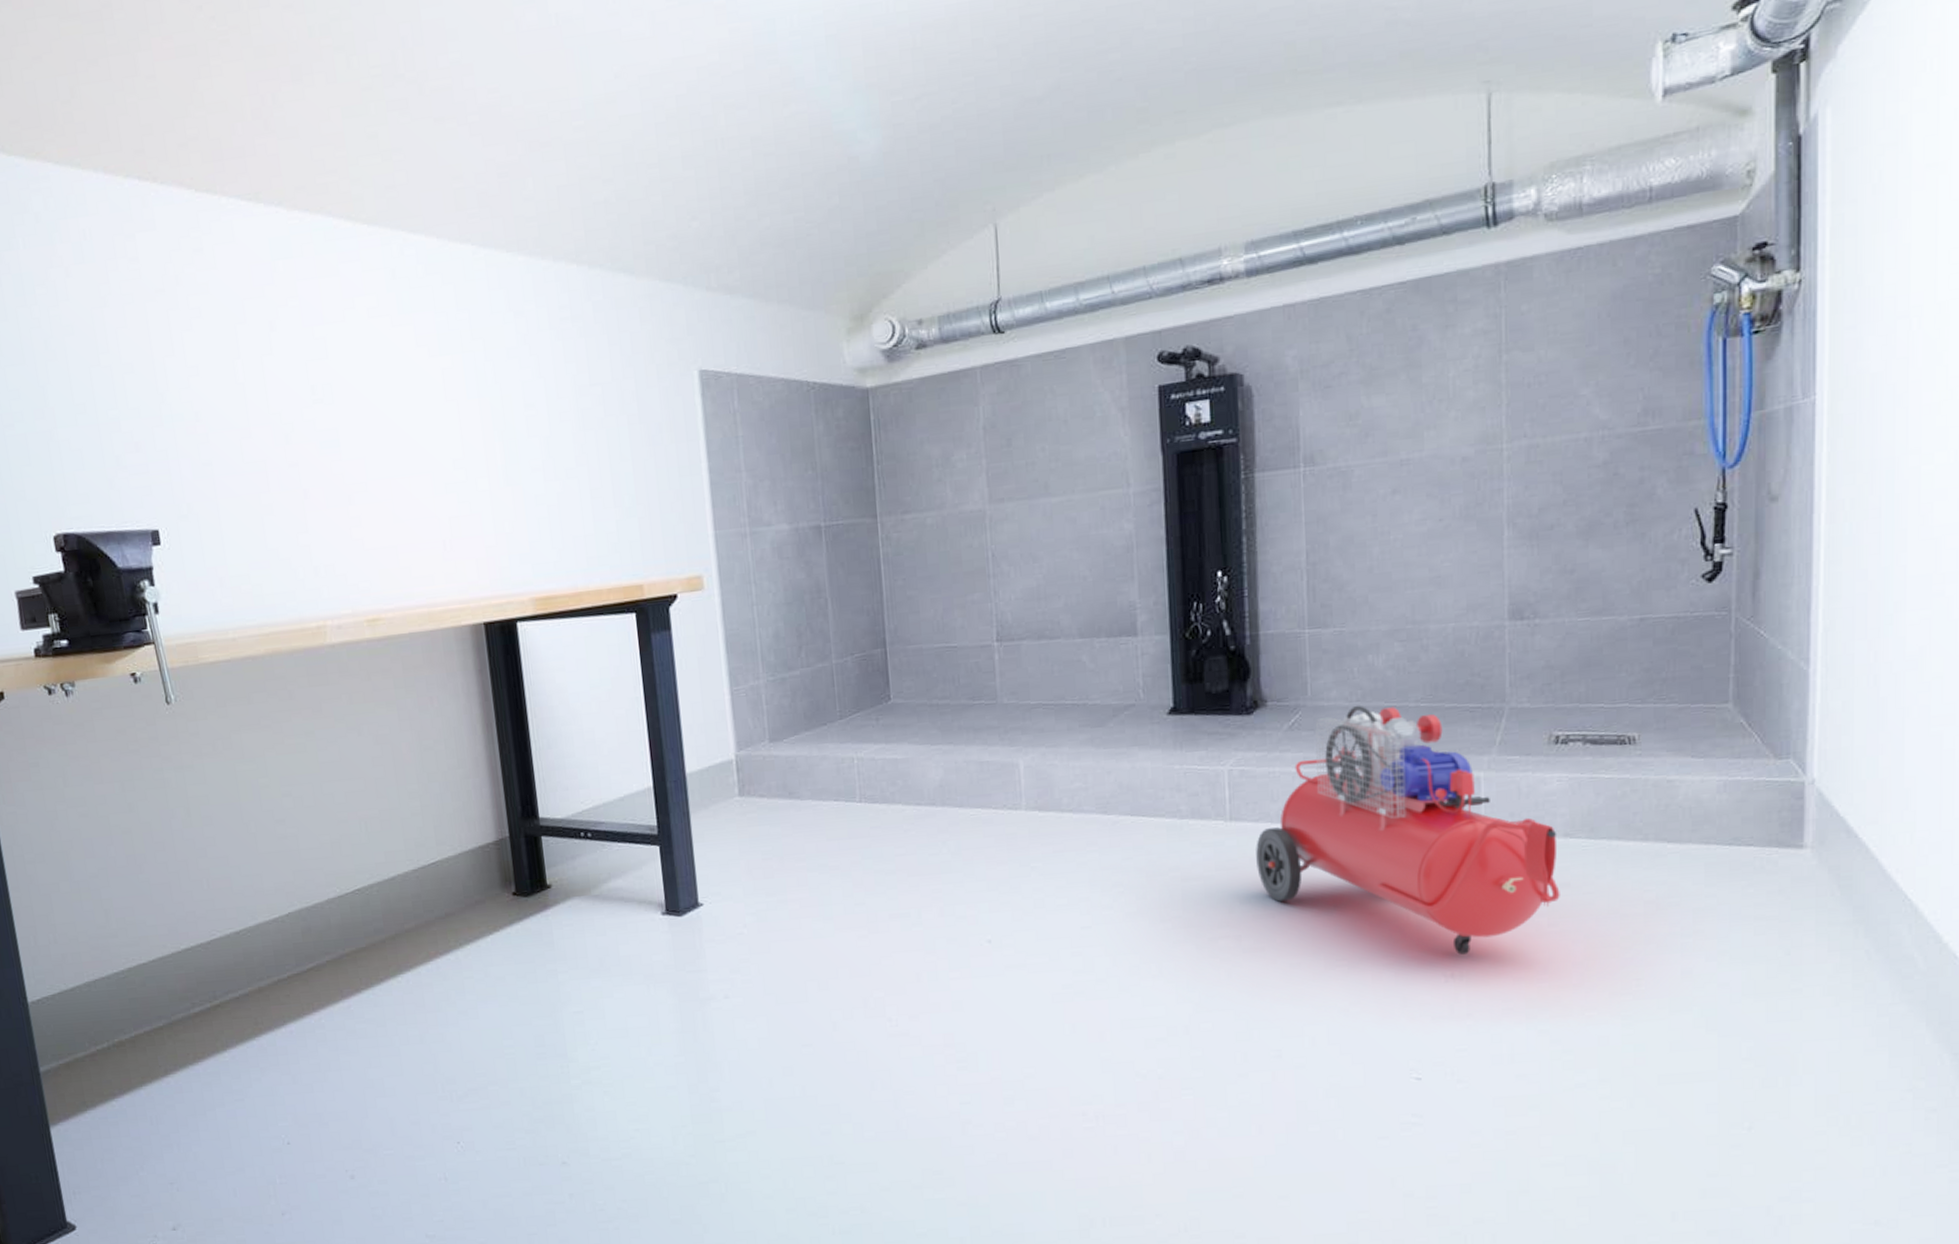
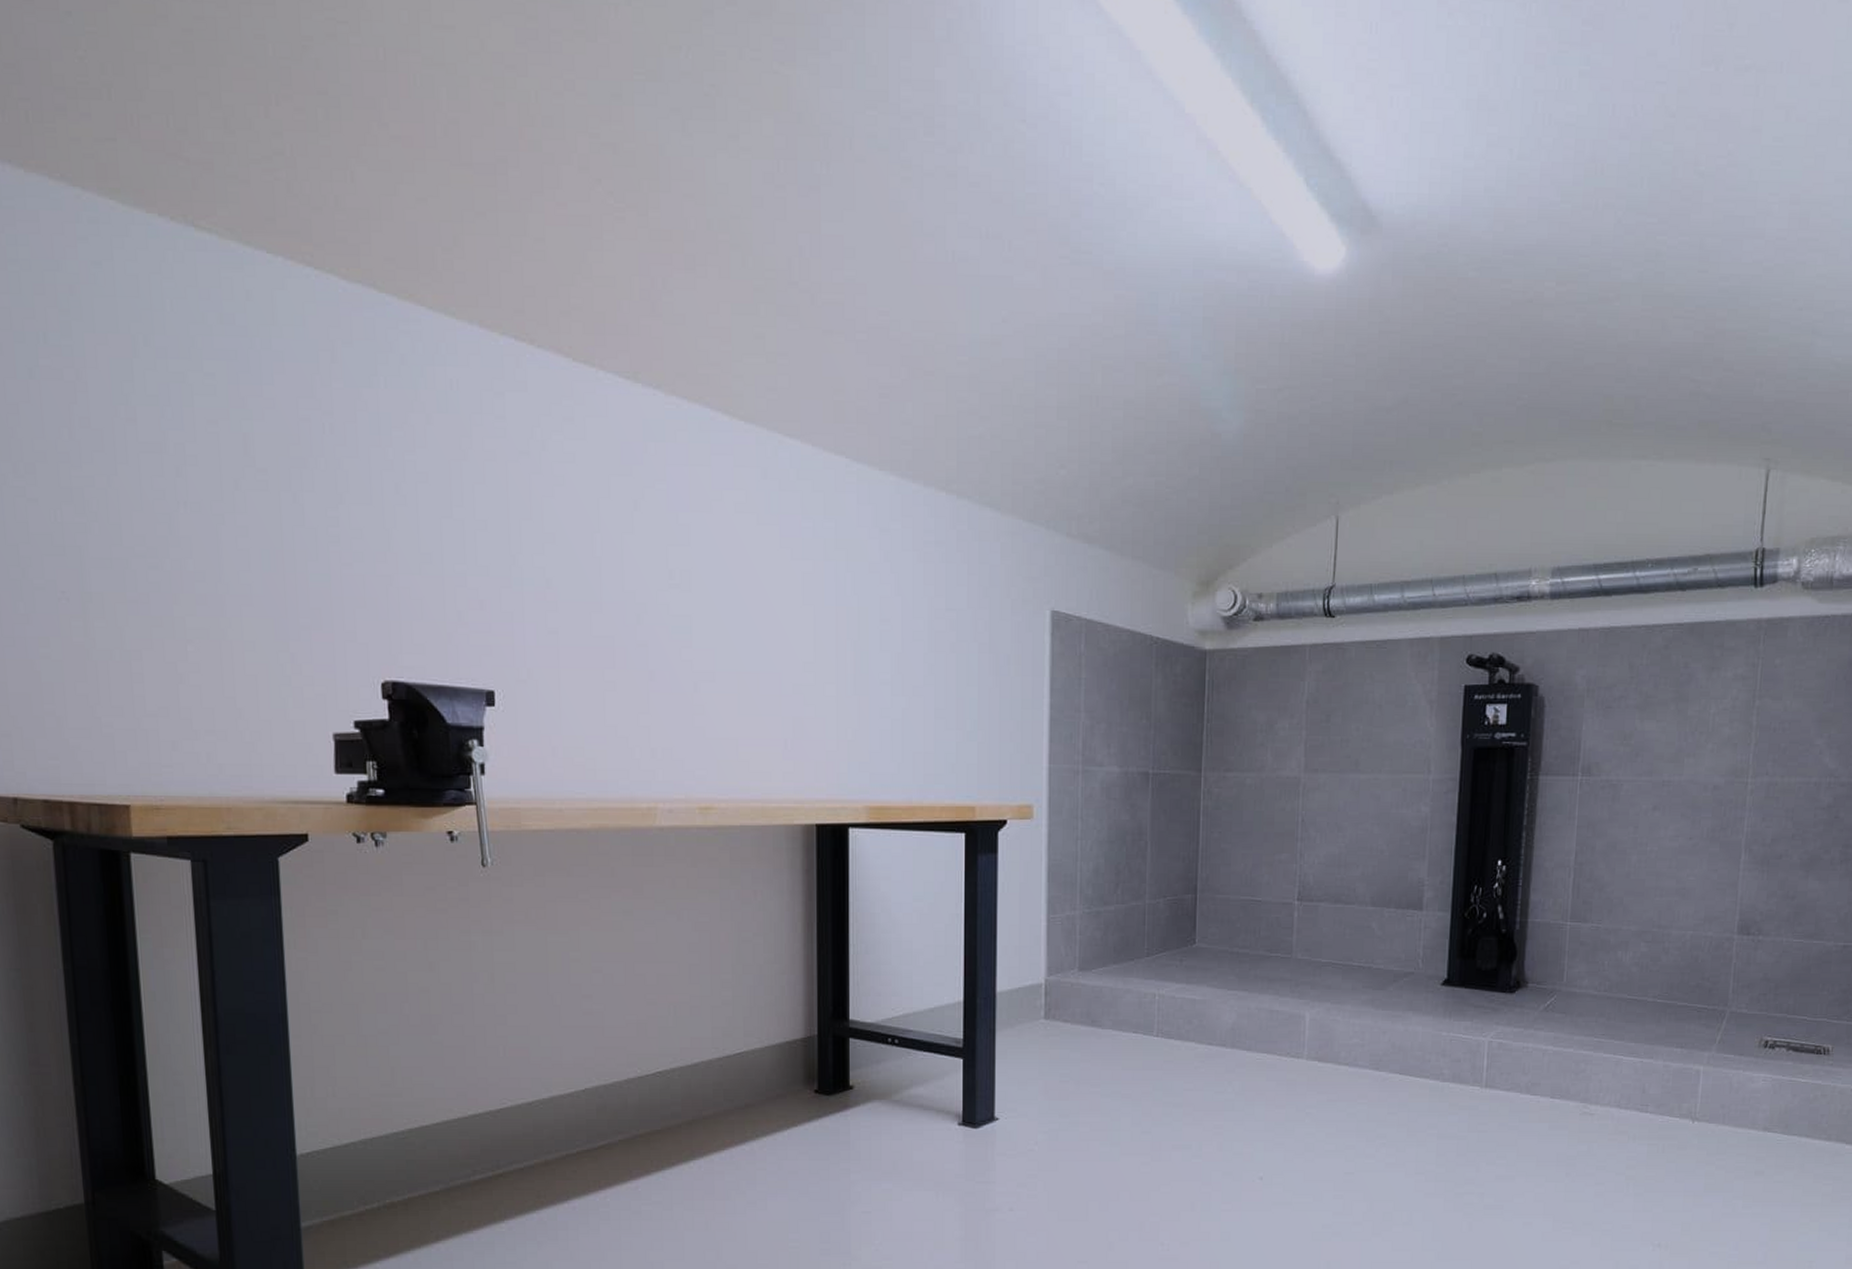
air compressor: present [1256,705,1560,955] -> none [1504,995,1758,1227]

